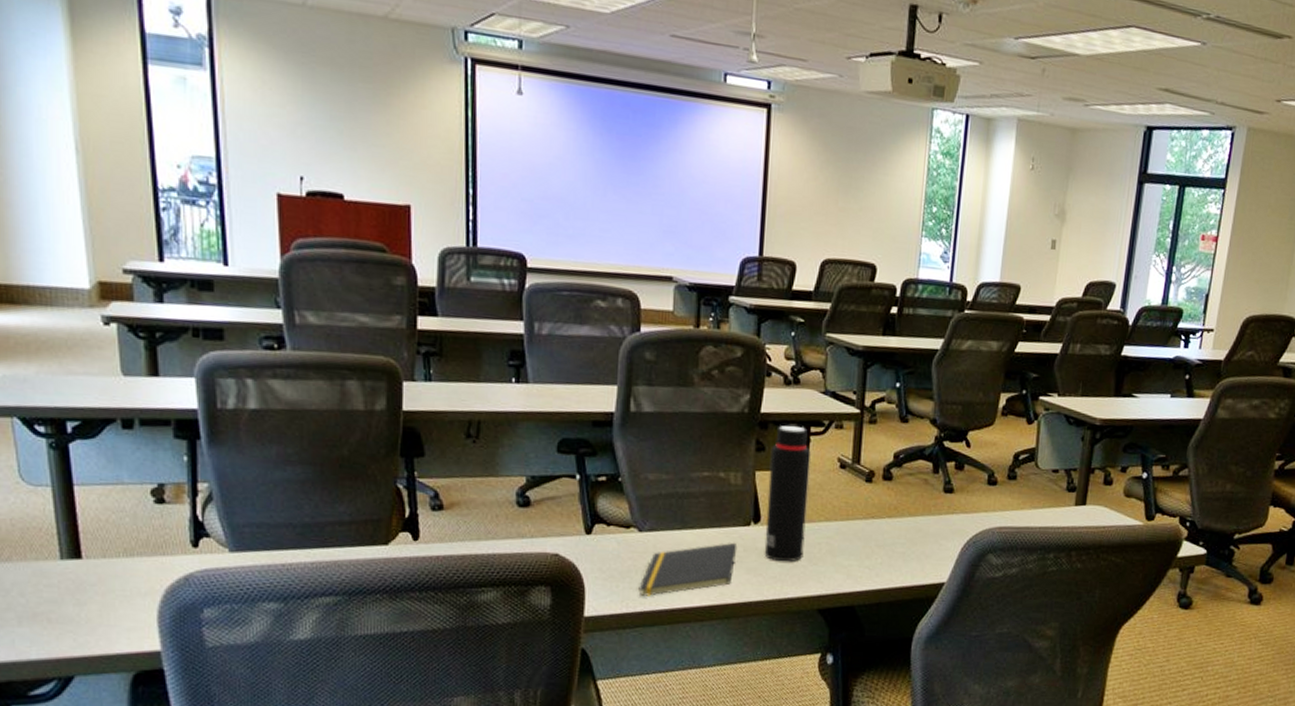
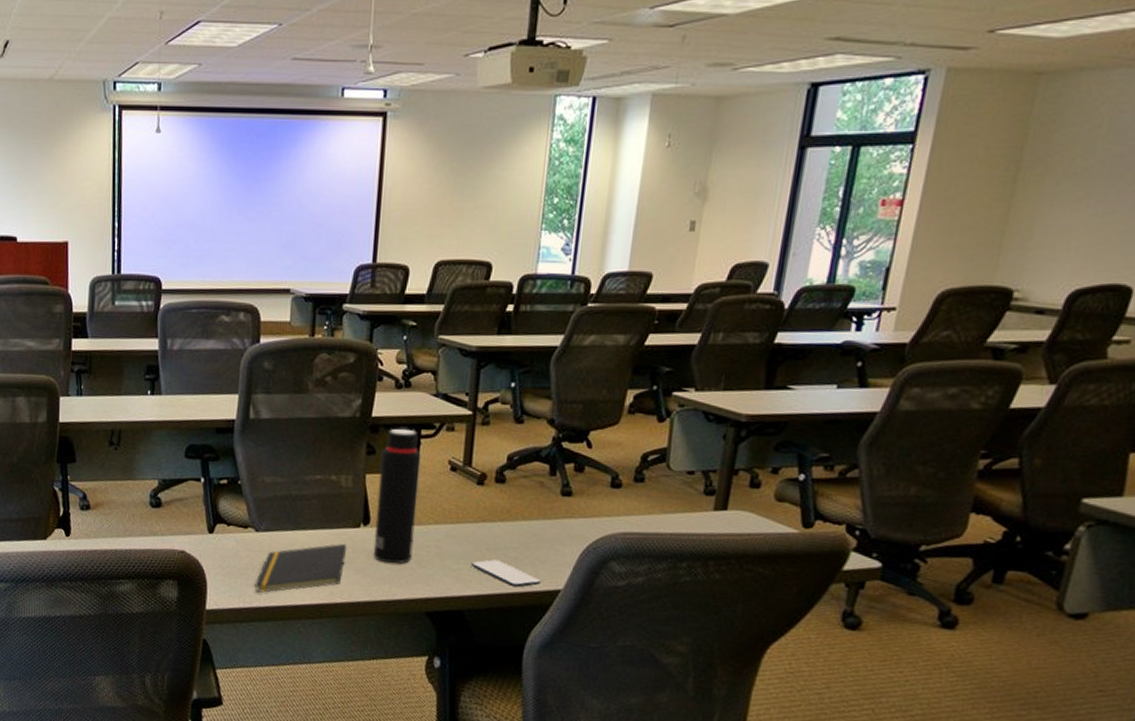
smartphone: none [861,555,927,582] -> present [471,559,542,588]

